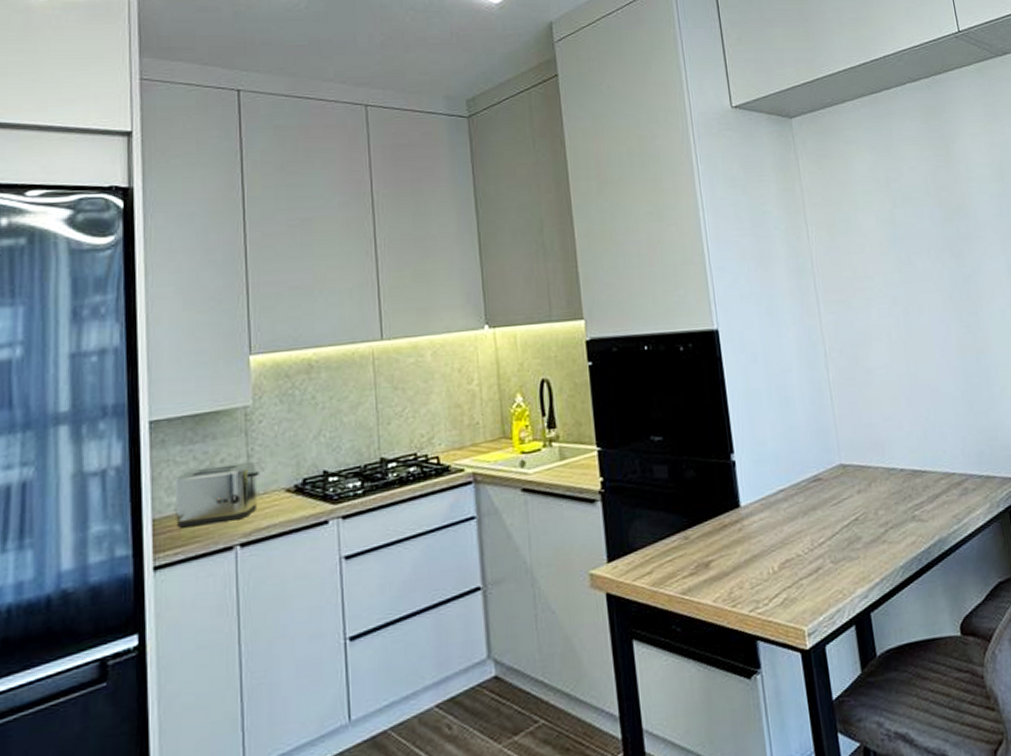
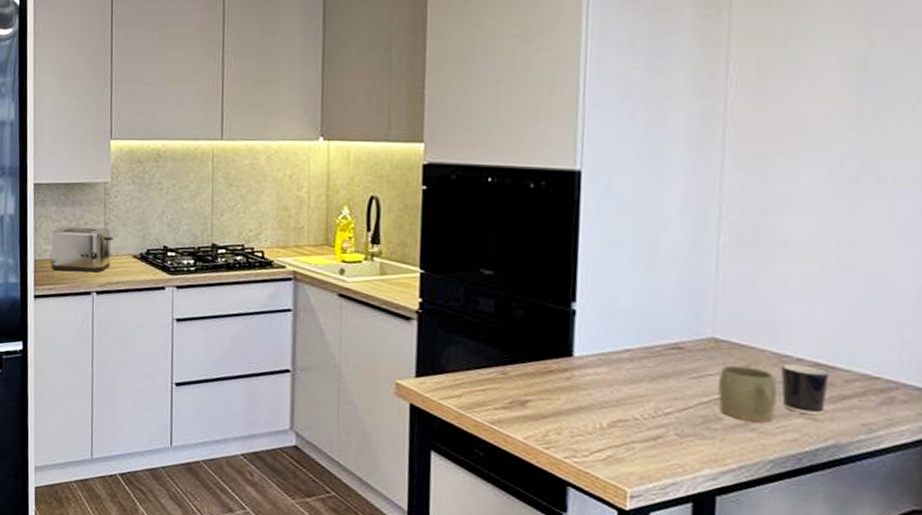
mug: none [851,484,896,535] -> present [718,365,777,423]
mug: none [891,473,927,518] -> present [780,363,830,416]

